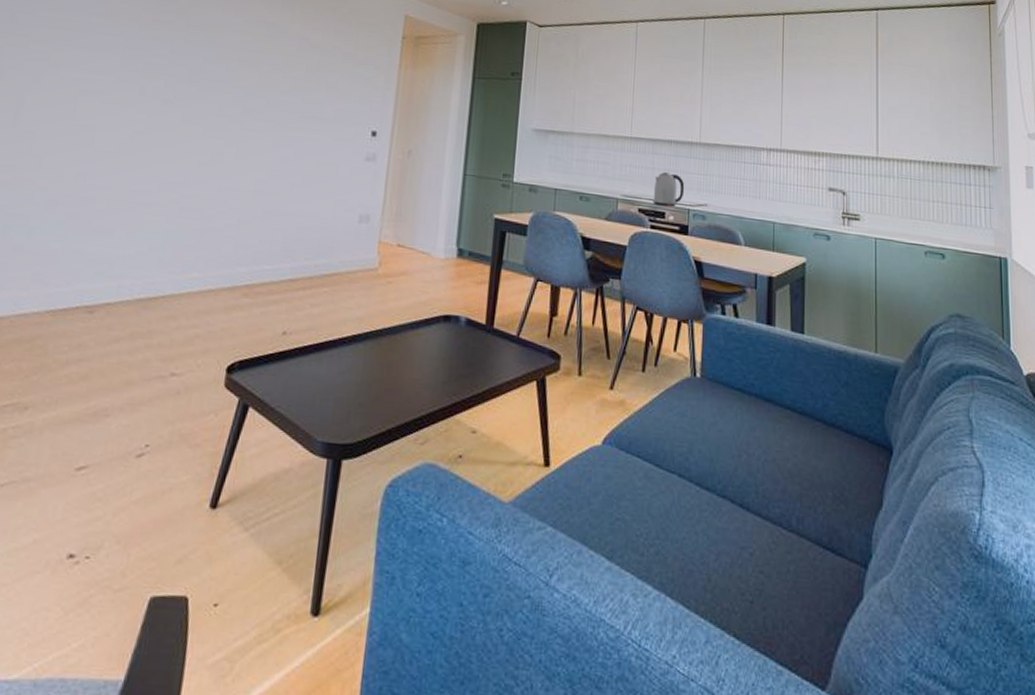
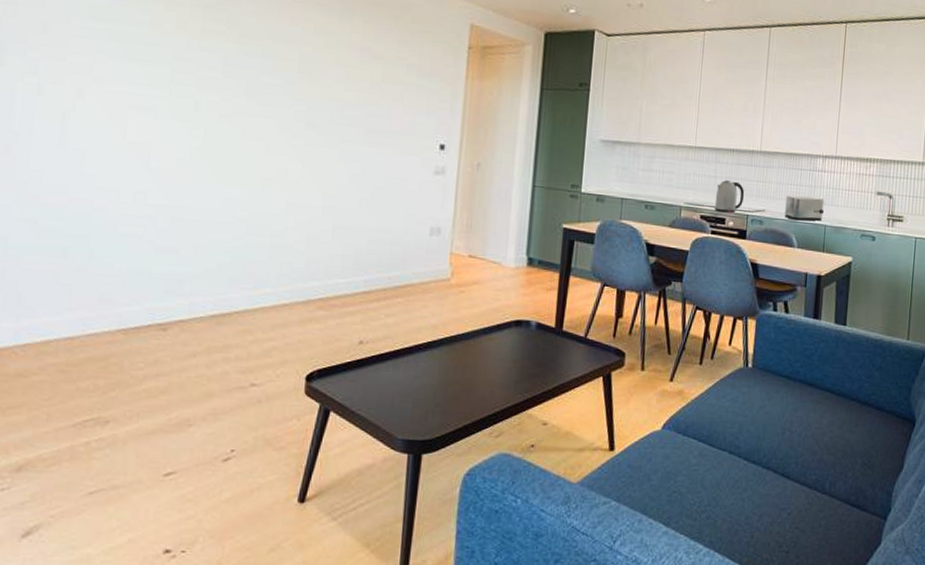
toaster: none [729,189,771,218] -> present [784,195,824,221]

